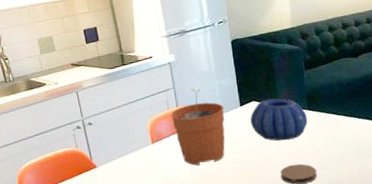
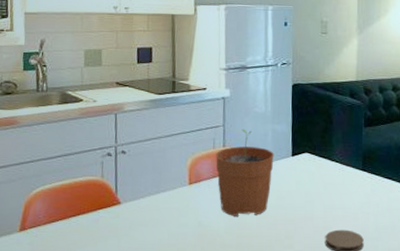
decorative bowl: present [250,98,307,141] -> none [300,152,360,201]

